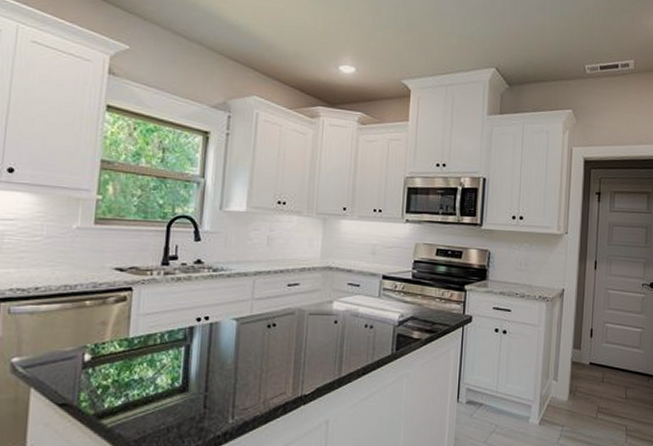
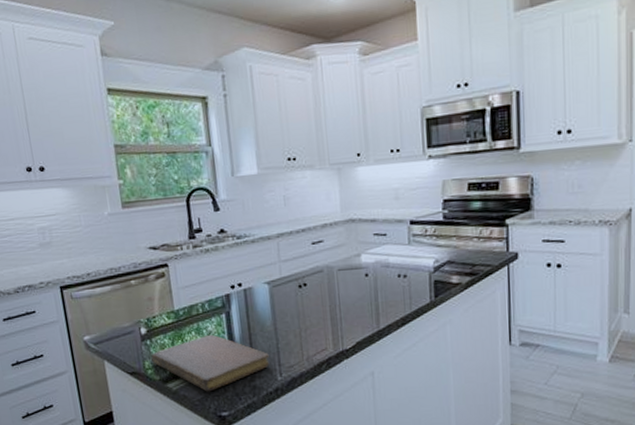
notebook: none [89,367,224,432] -> present [151,334,270,392]

